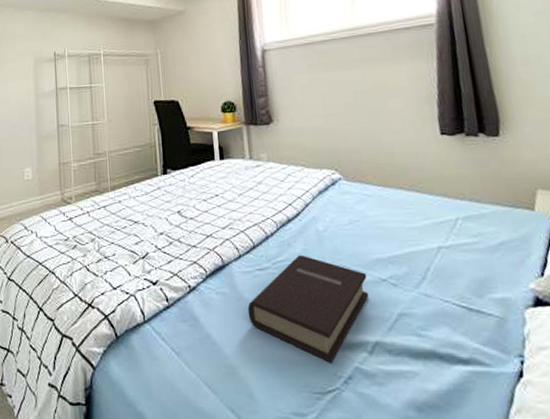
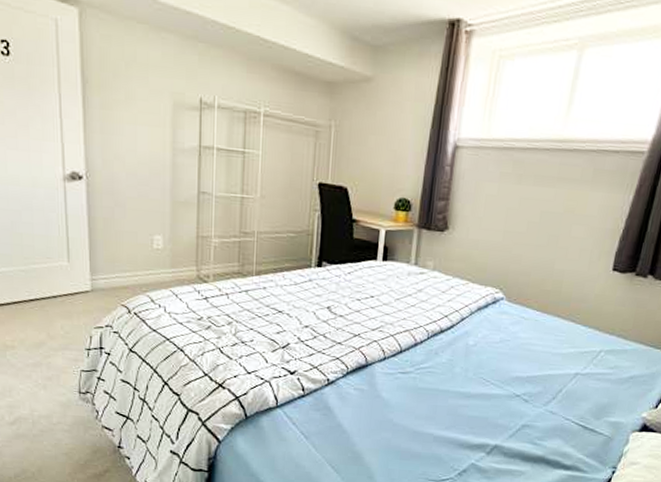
book: present [247,255,369,363] -> none [382,364,503,458]

